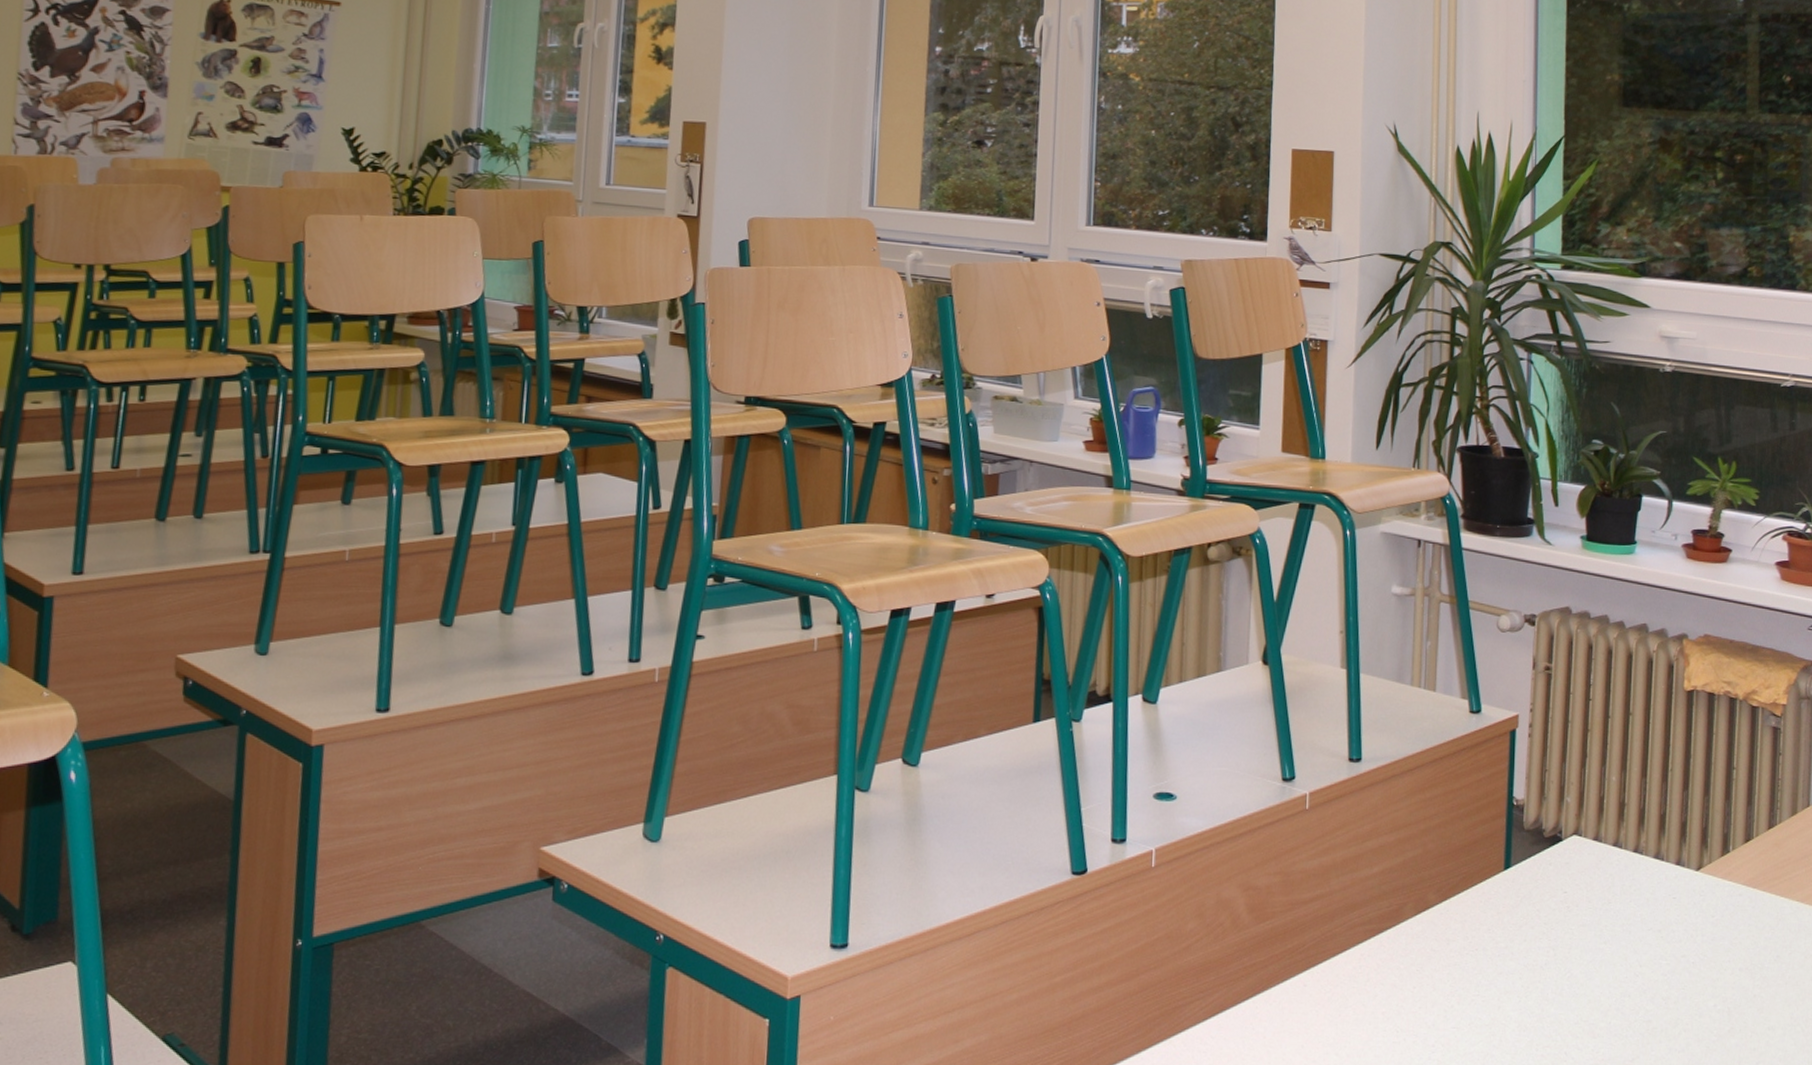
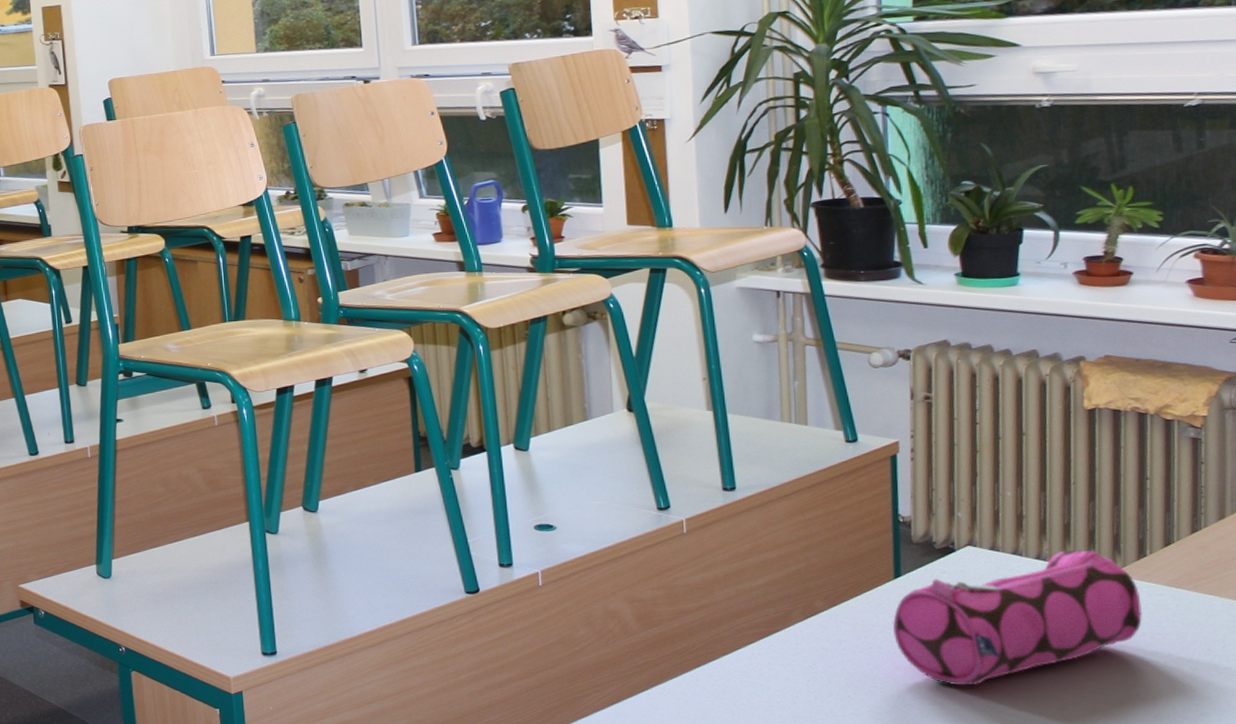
pencil case: none [1499,842,1723,995] -> present [892,549,1142,686]

